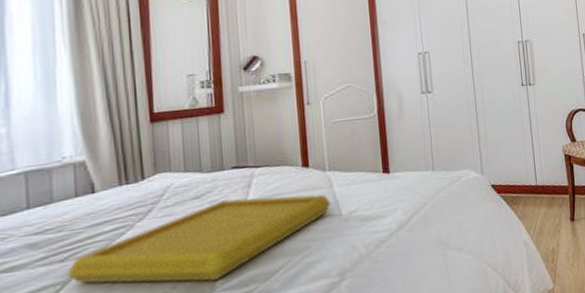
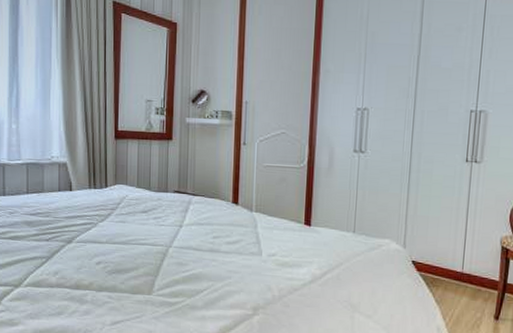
serving tray: present [67,194,332,284] -> none [50,218,254,286]

